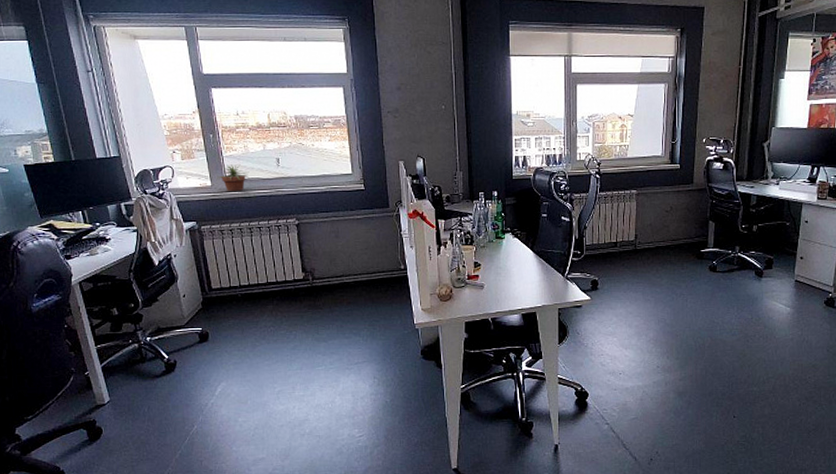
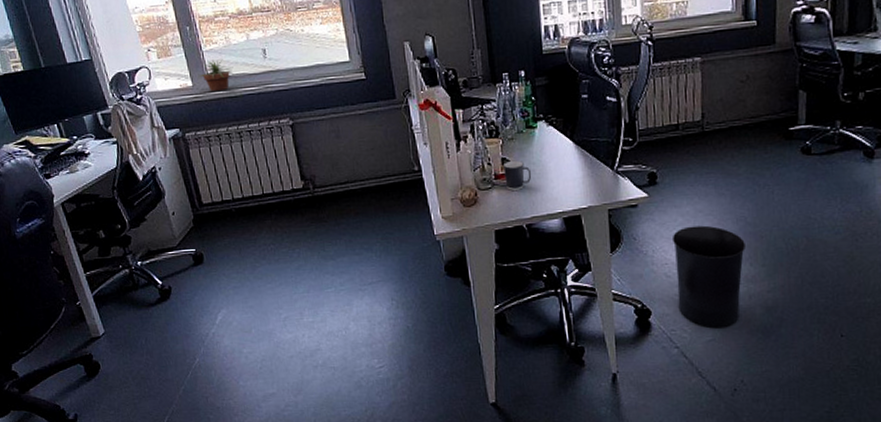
mug: none [474,264,498,289] -> present [502,160,532,190]
waste bin: none [608,324,664,409] -> present [673,225,745,329]

